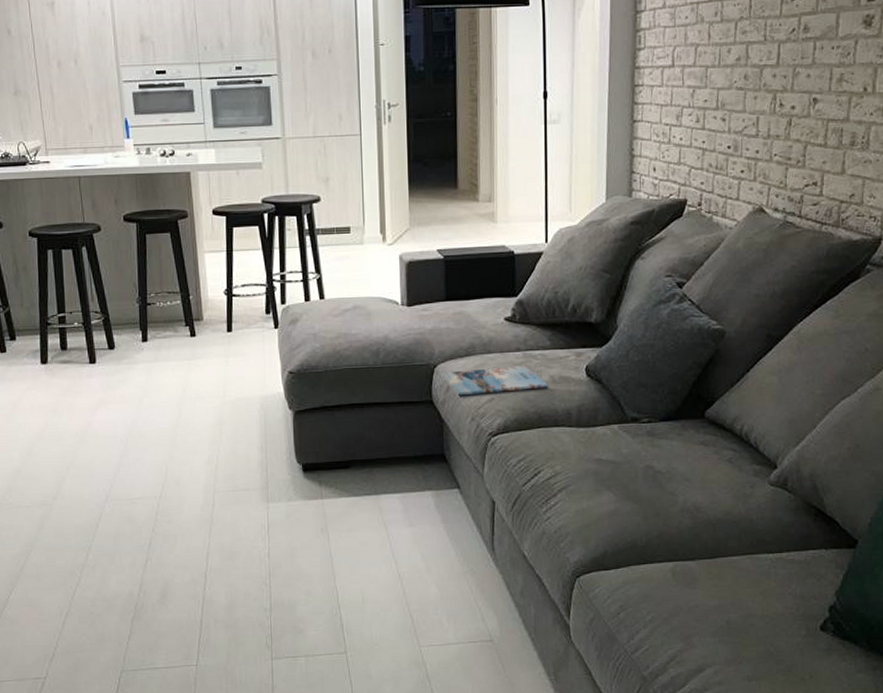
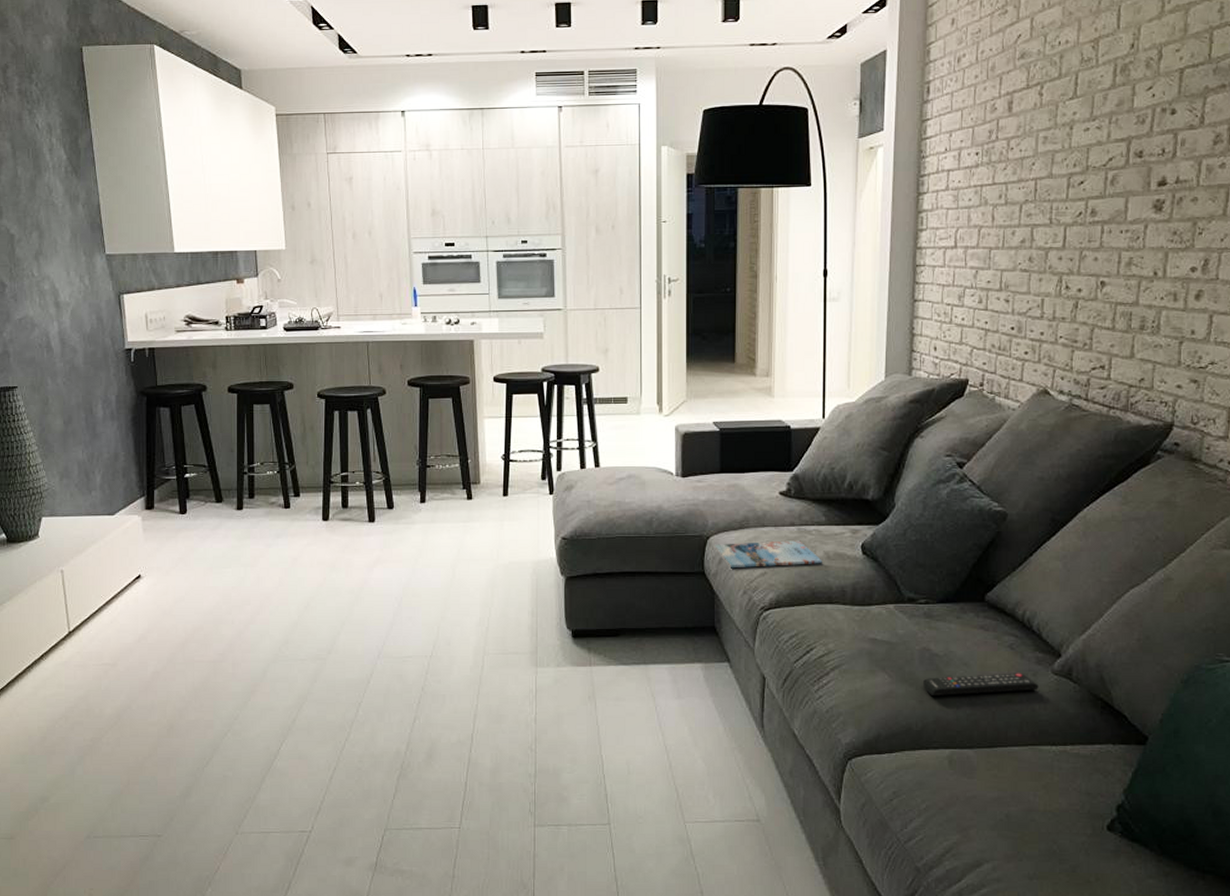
remote control: none [647,485,756,511] -> present [923,673,1039,696]

